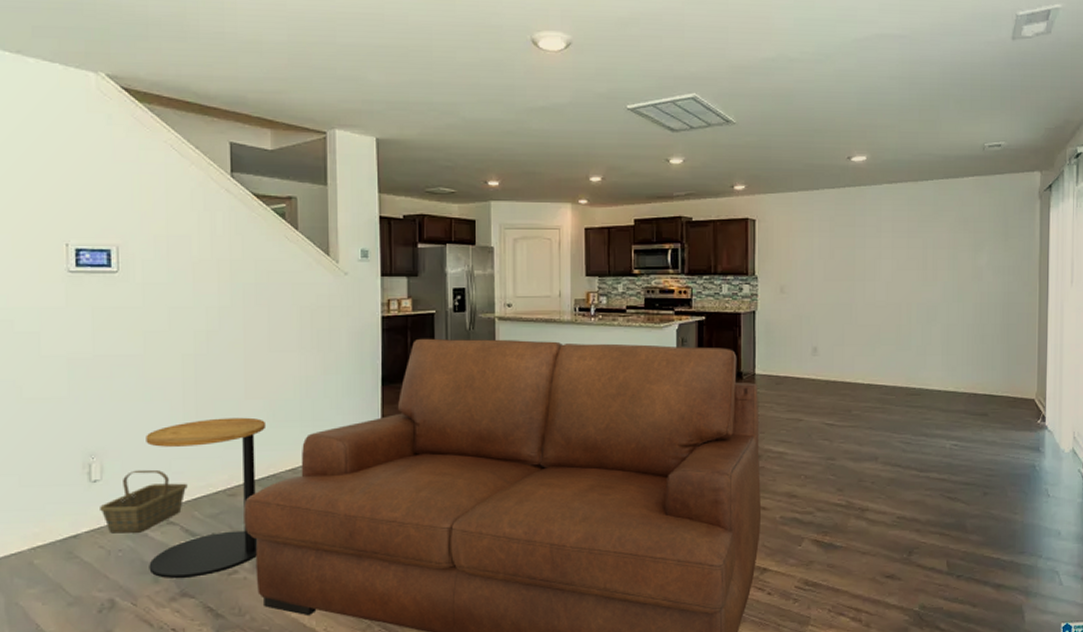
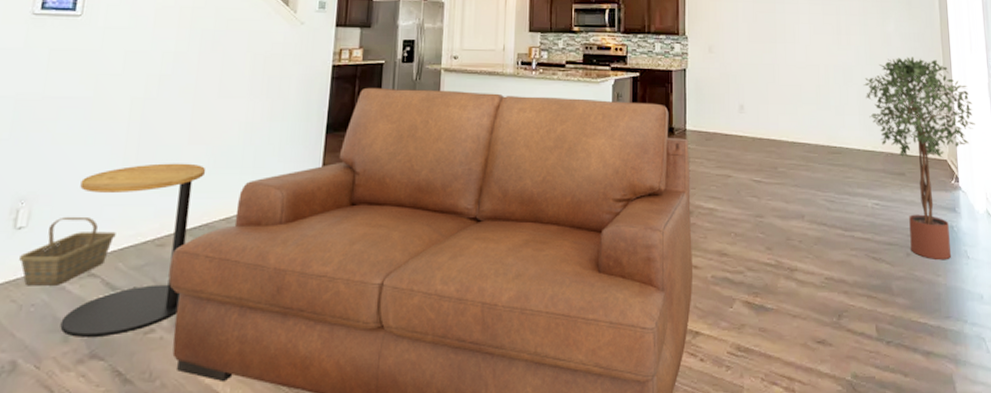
potted tree: none [948,292,1069,499] -> present [863,57,975,261]

